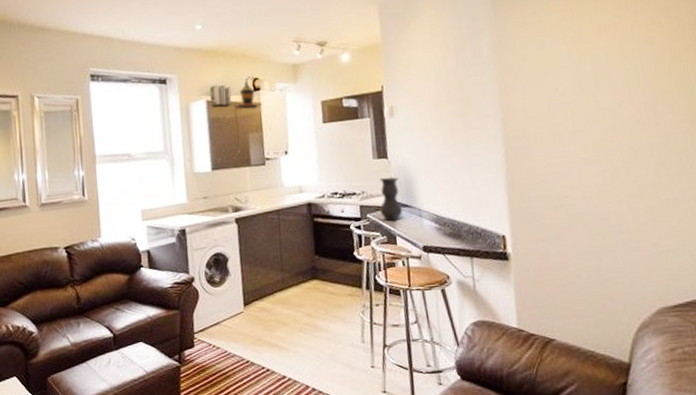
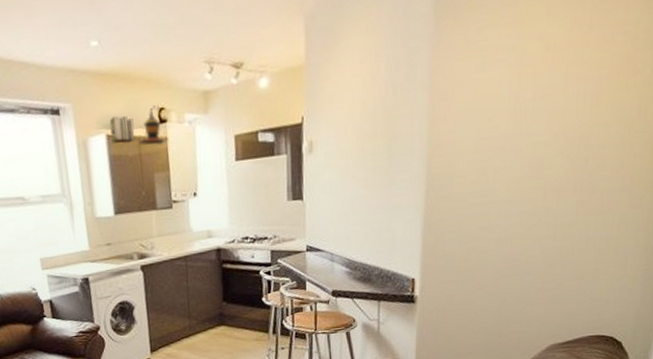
vase: present [379,177,403,221] -> none [291,220,315,266]

